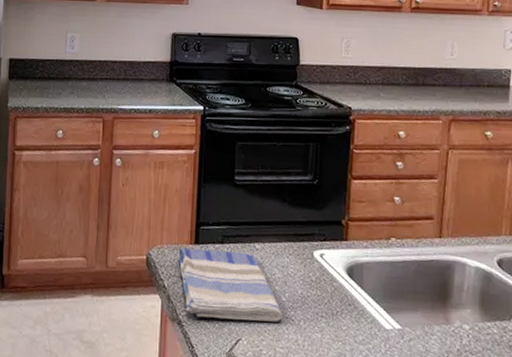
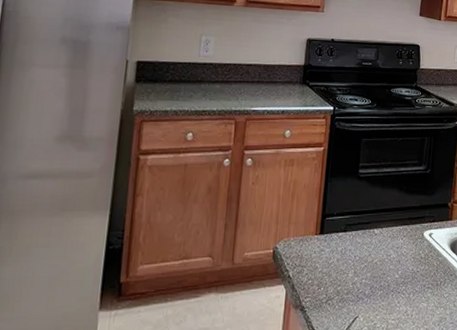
dish towel: present [179,247,282,322] -> none [304,238,395,302]

